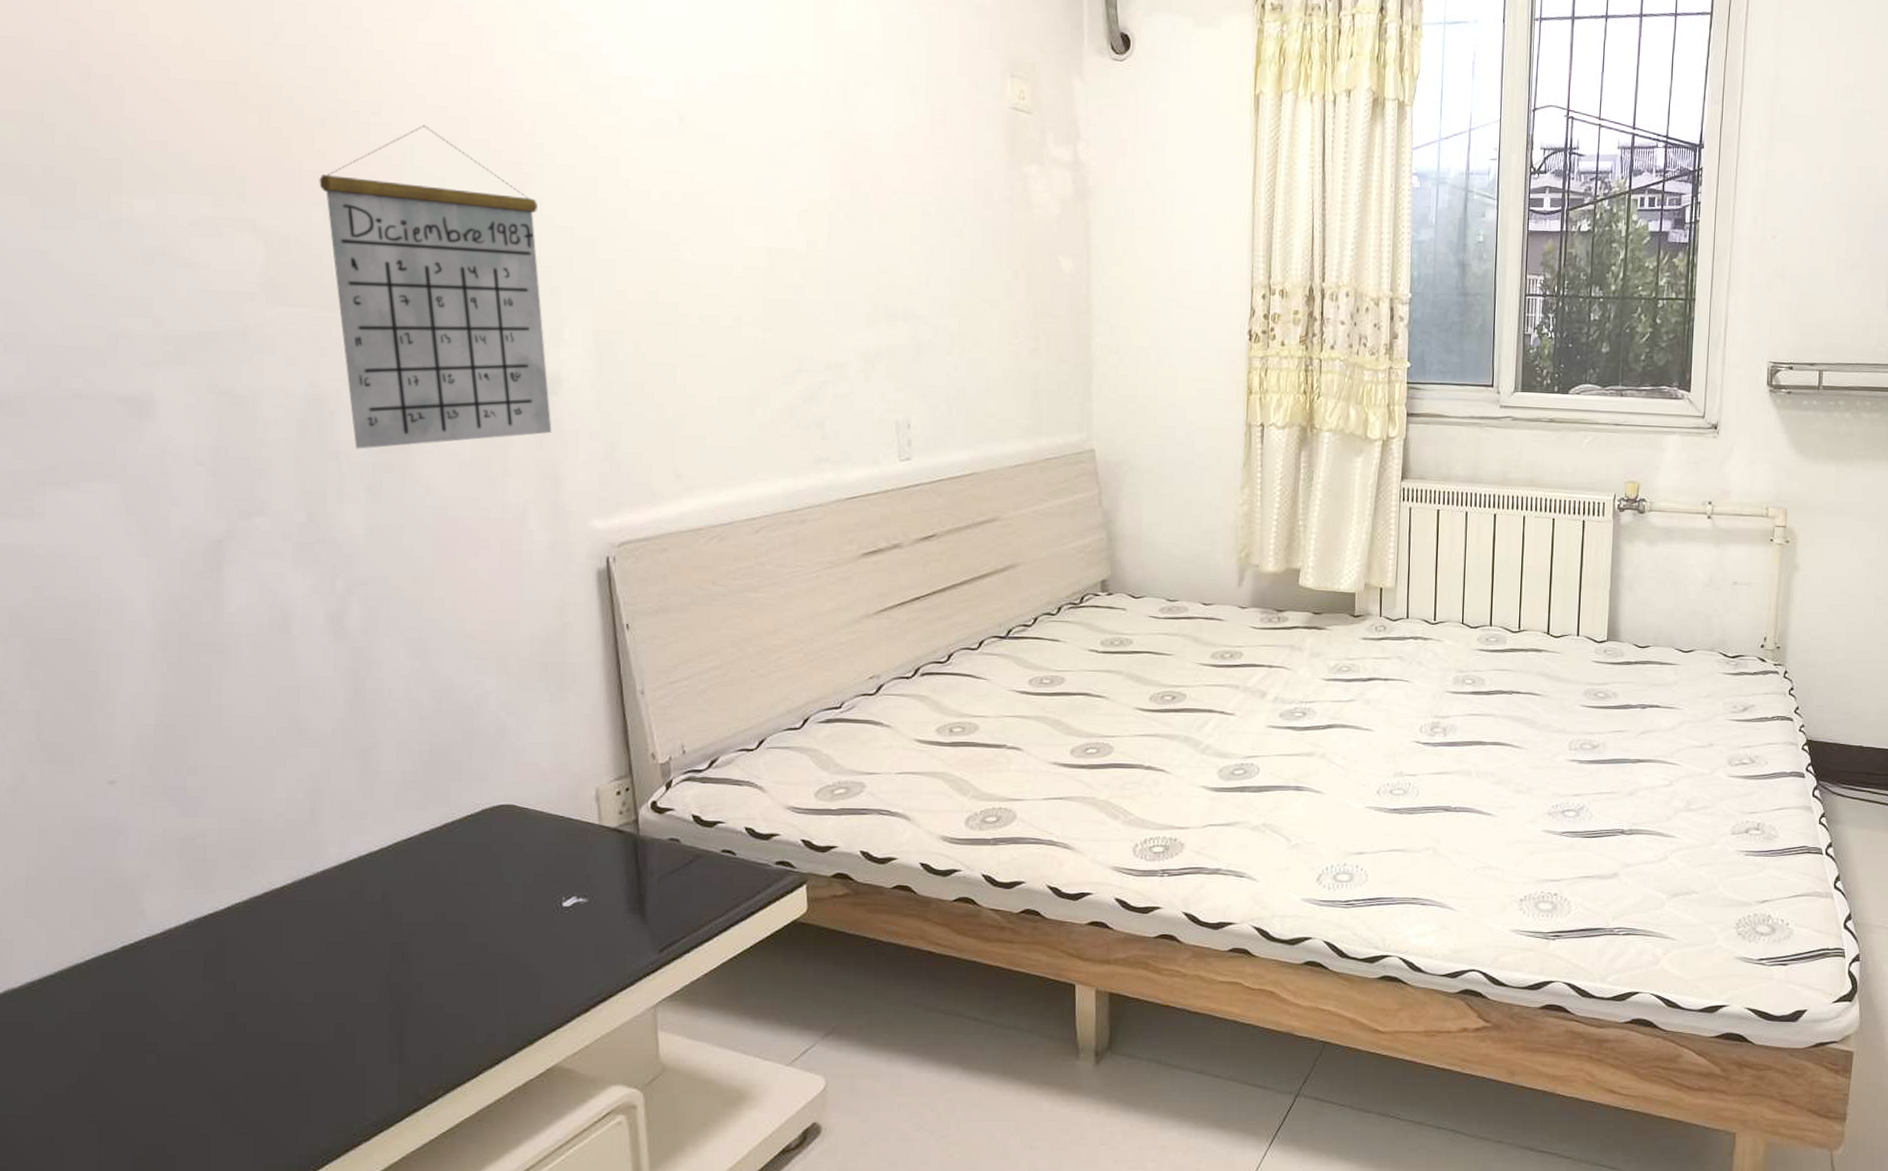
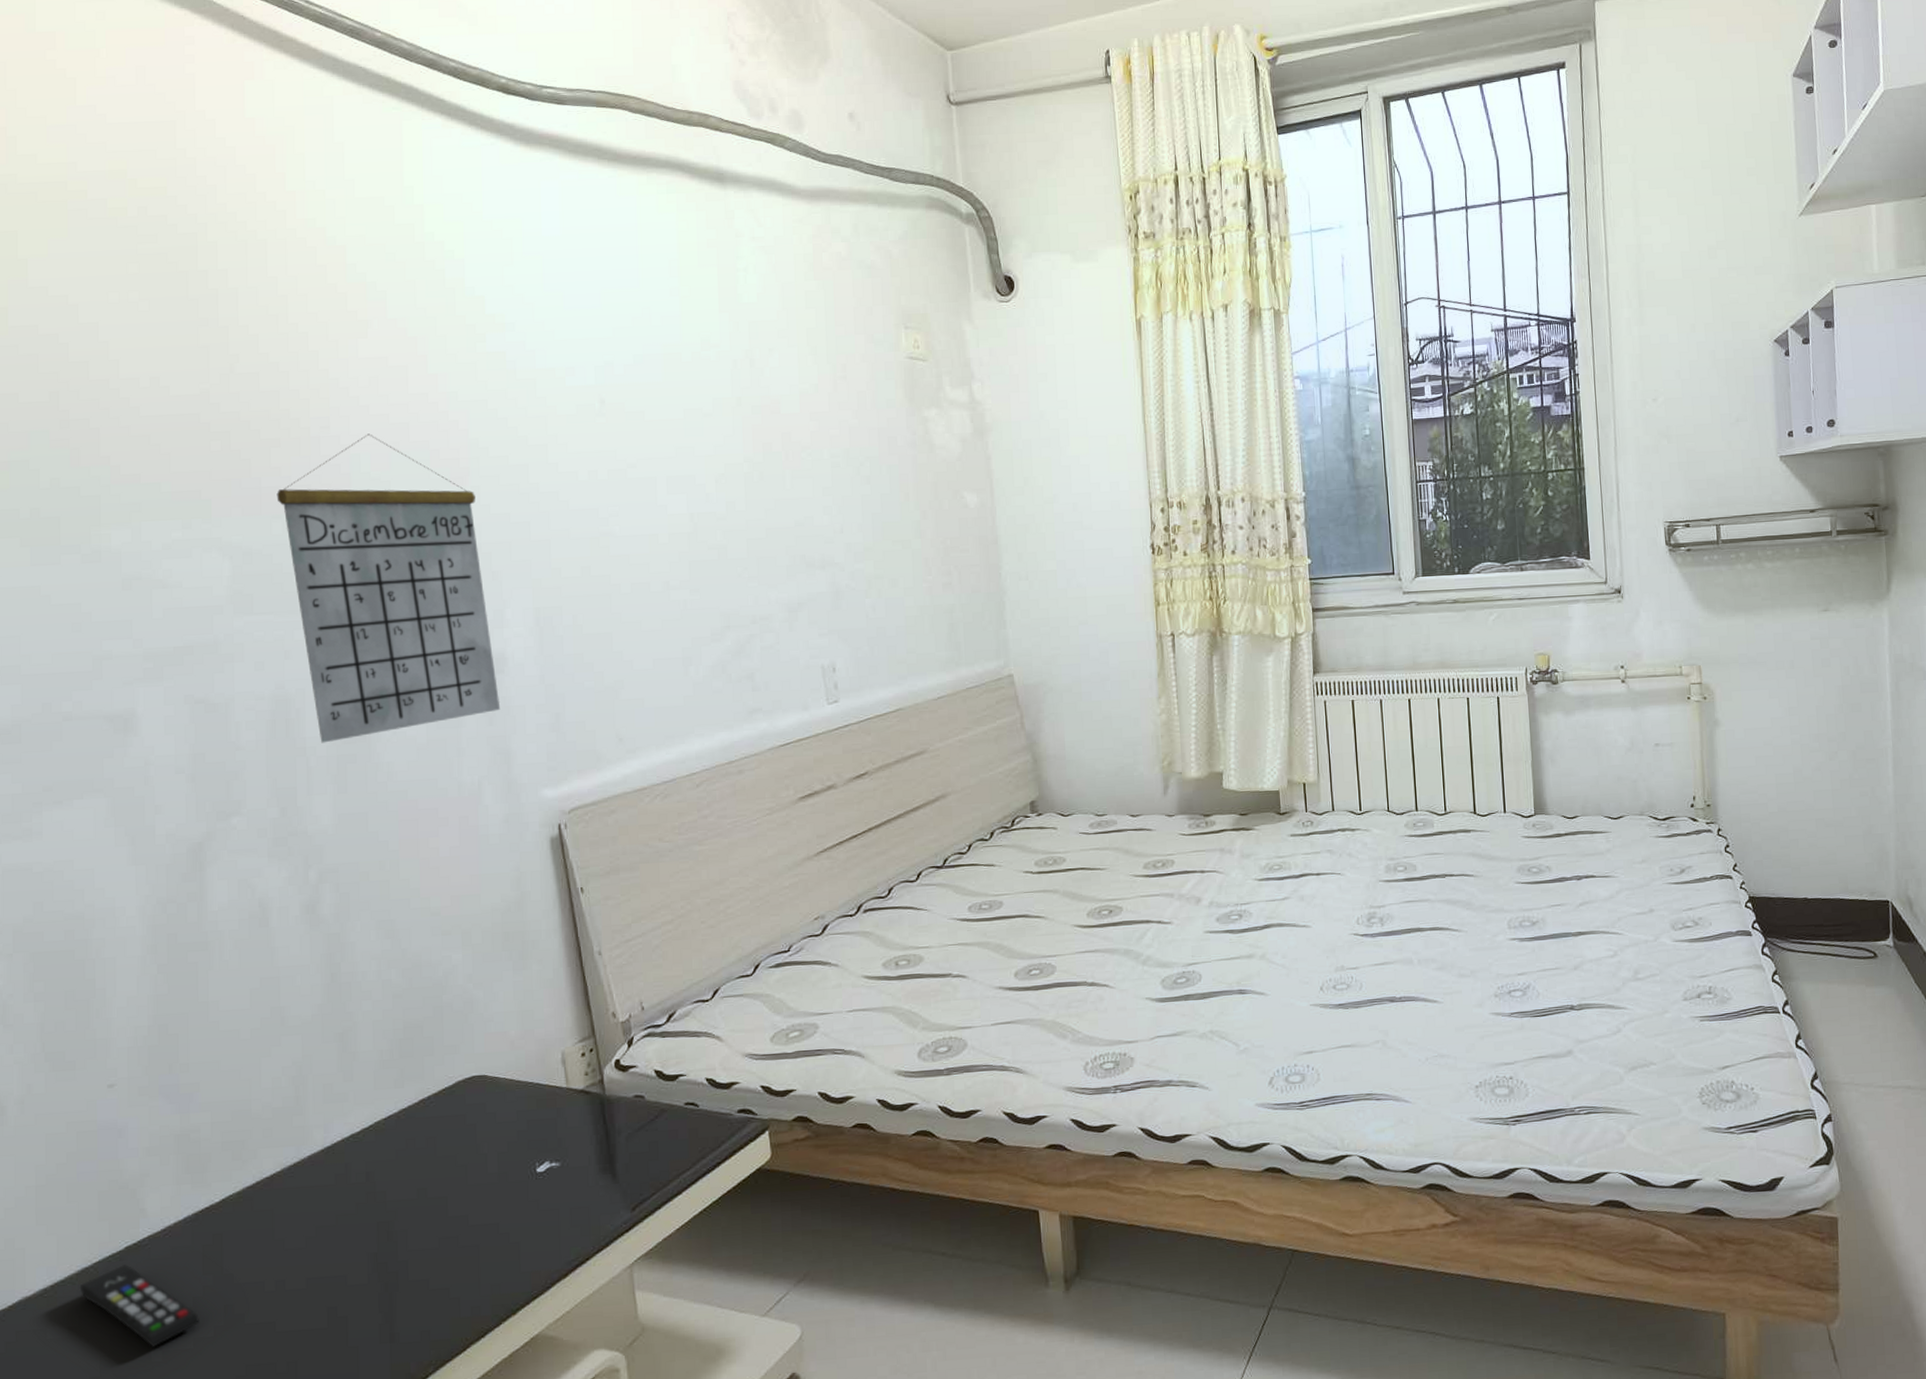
remote control: none [70,964,198,1049] -> present [79,1264,199,1348]

